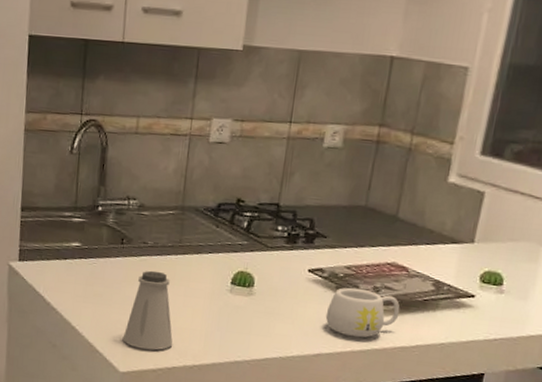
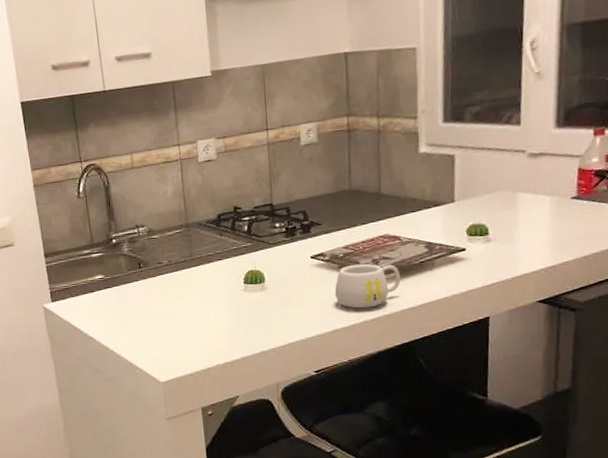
saltshaker: present [122,270,173,350] -> none [157,285,203,358]

